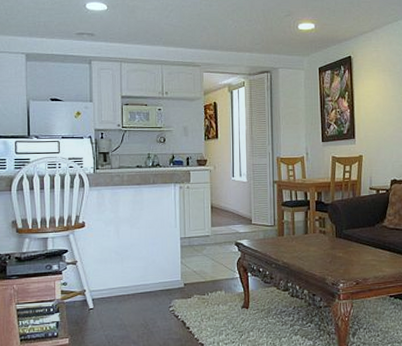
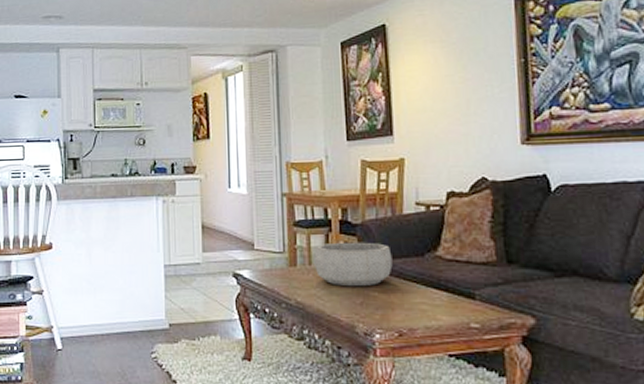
decorative bowl: none [297,217,353,250] -> present [314,242,393,287]

